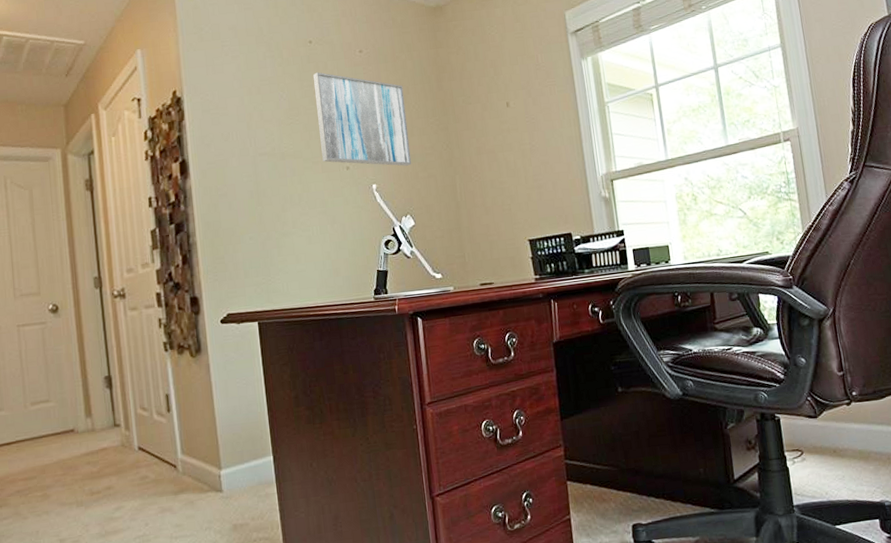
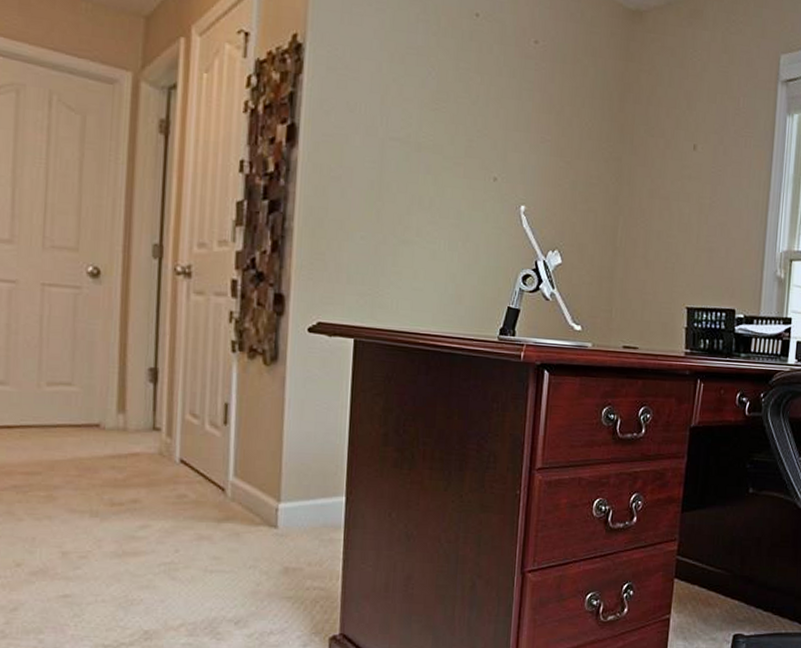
wall art: present [312,72,412,166] -> none [467,54,579,193]

